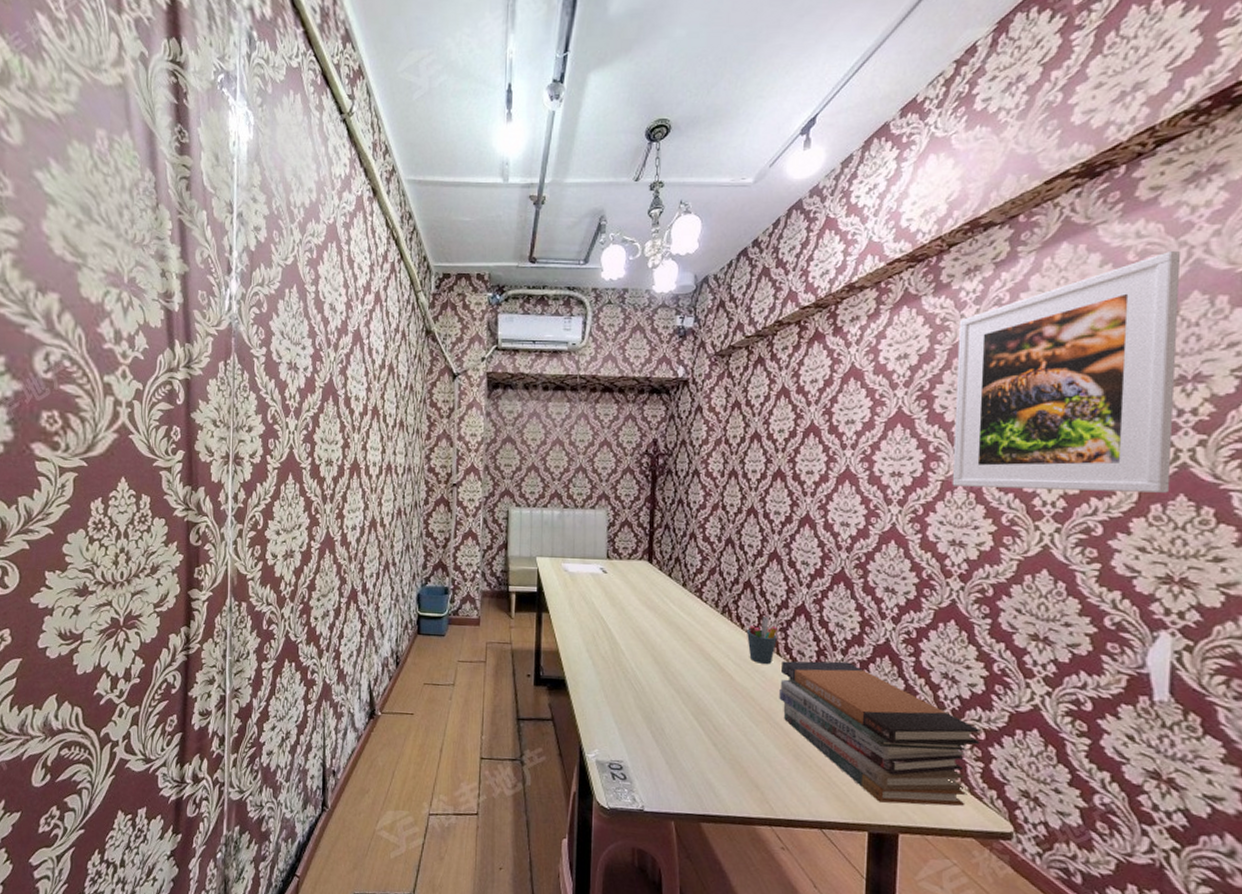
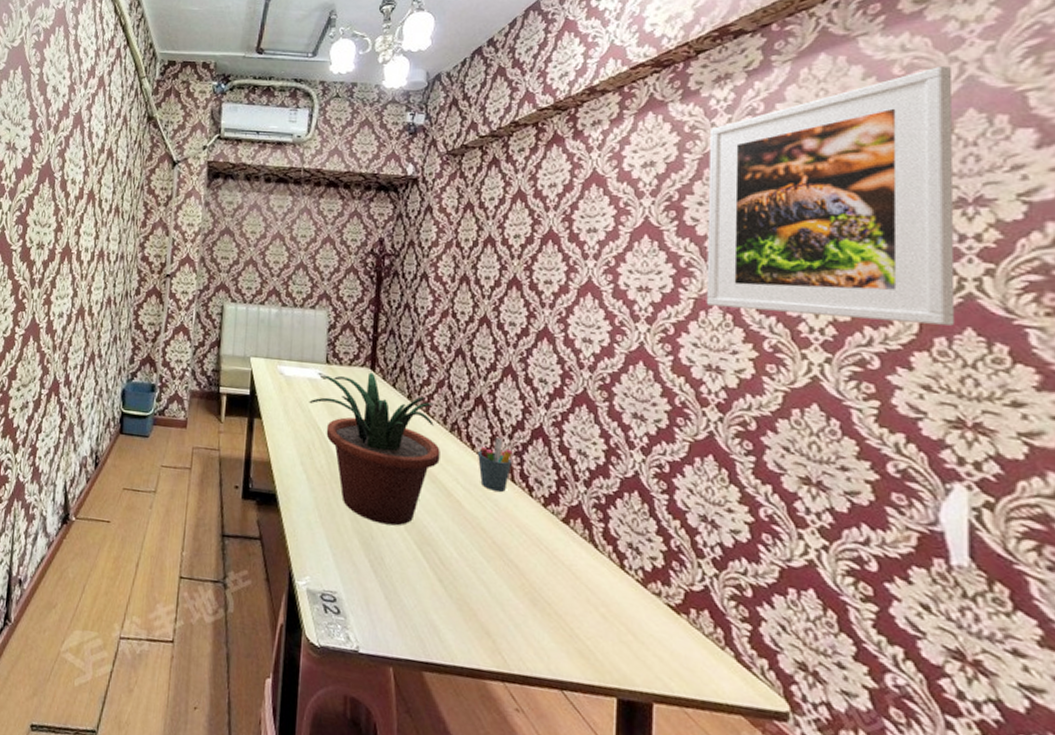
potted plant: none [592,565,713,700] -> present [309,372,440,526]
book stack: present [779,661,981,806] -> none [514,489,747,676]

